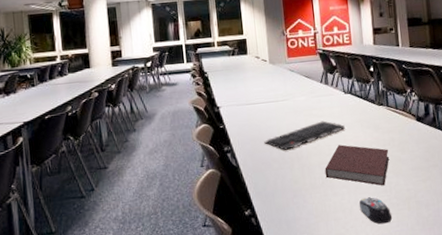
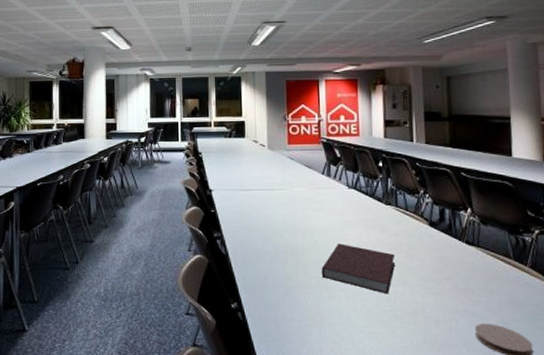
keyboard: present [264,121,345,150] -> none [257,215,346,243]
computer mouse: present [359,196,392,224] -> none [357,304,394,337]

